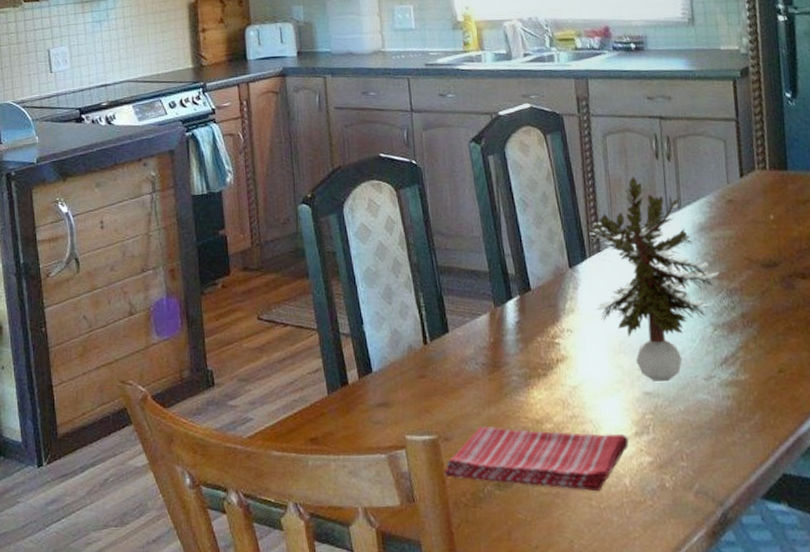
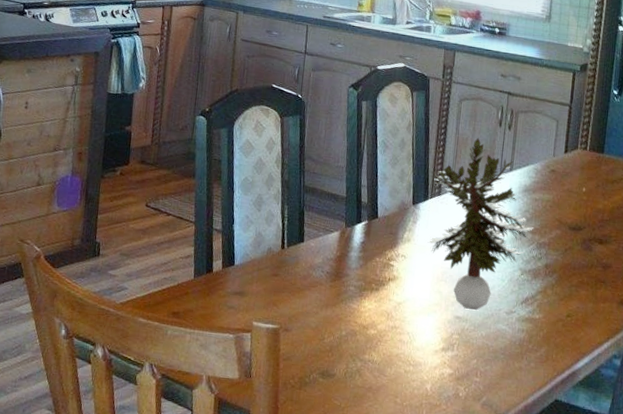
dish towel: present [444,426,629,492] -> none [279,323,436,392]

